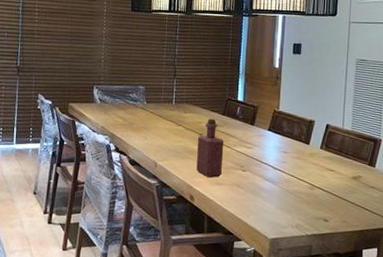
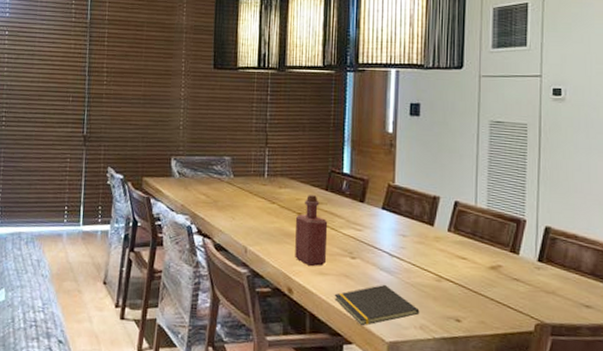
notepad: none [227,192,296,226] -> present [334,284,420,326]

